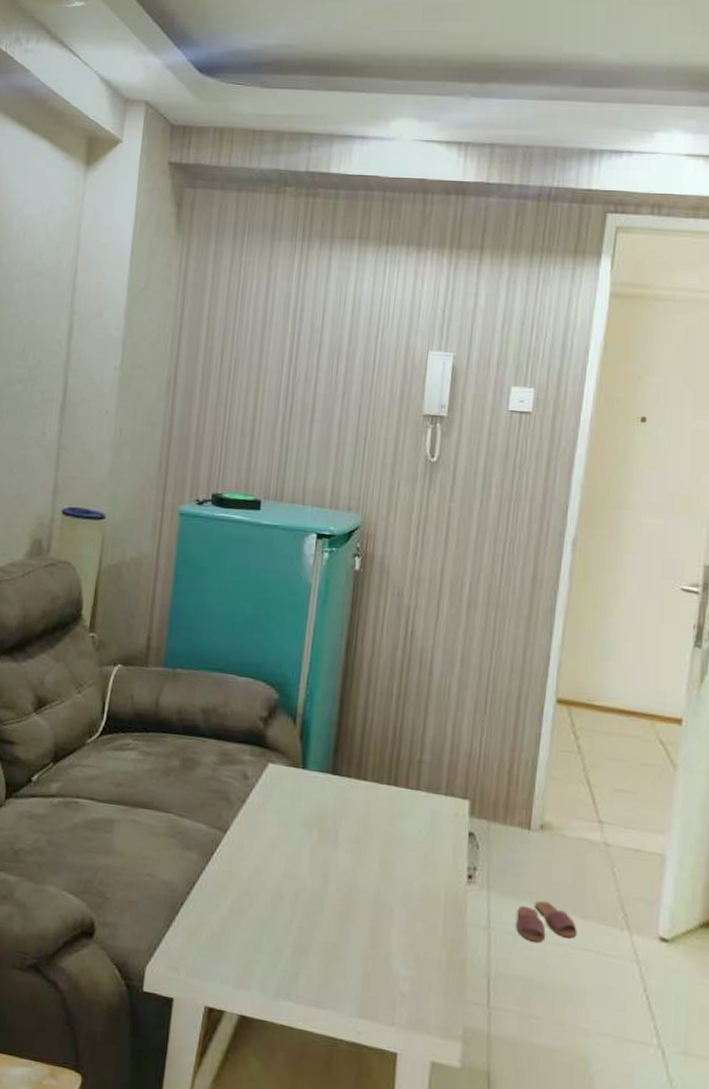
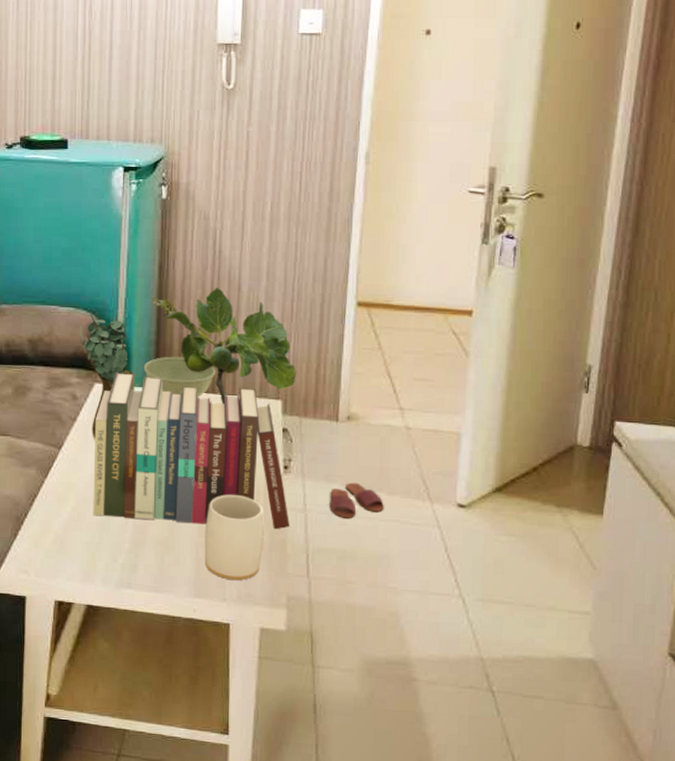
books: none [254,752,471,948] -> present [93,371,290,530]
vase: none [259,687,311,828] -> present [83,314,133,442]
bowl: none [322,740,401,790] -> present [143,356,217,398]
plant: none [335,670,487,799] -> present [150,288,296,404]
mug: none [373,901,443,1003] -> present [204,495,264,580]

